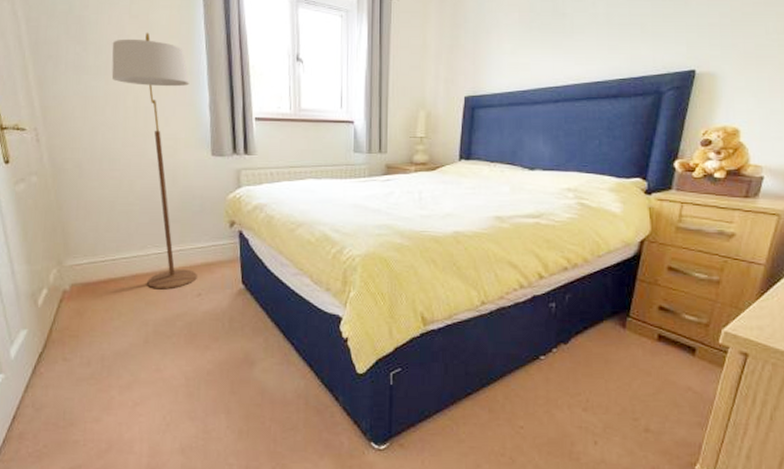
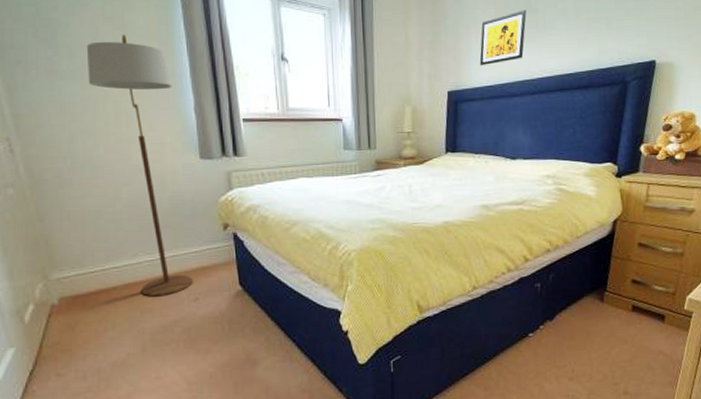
wall art: none [500,14,553,72] -> present [479,10,527,66]

